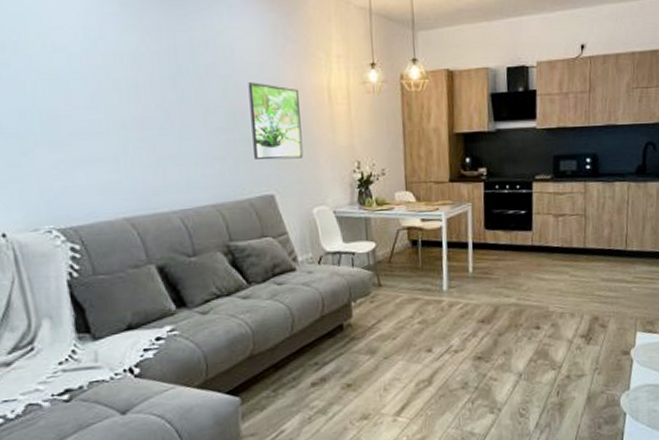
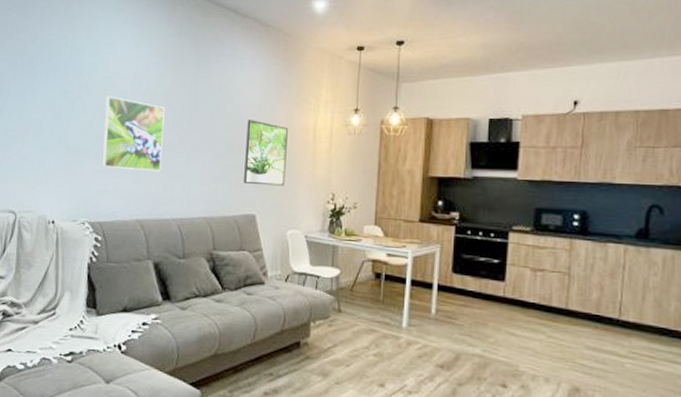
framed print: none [47,60,145,157] -> present [102,96,165,172]

